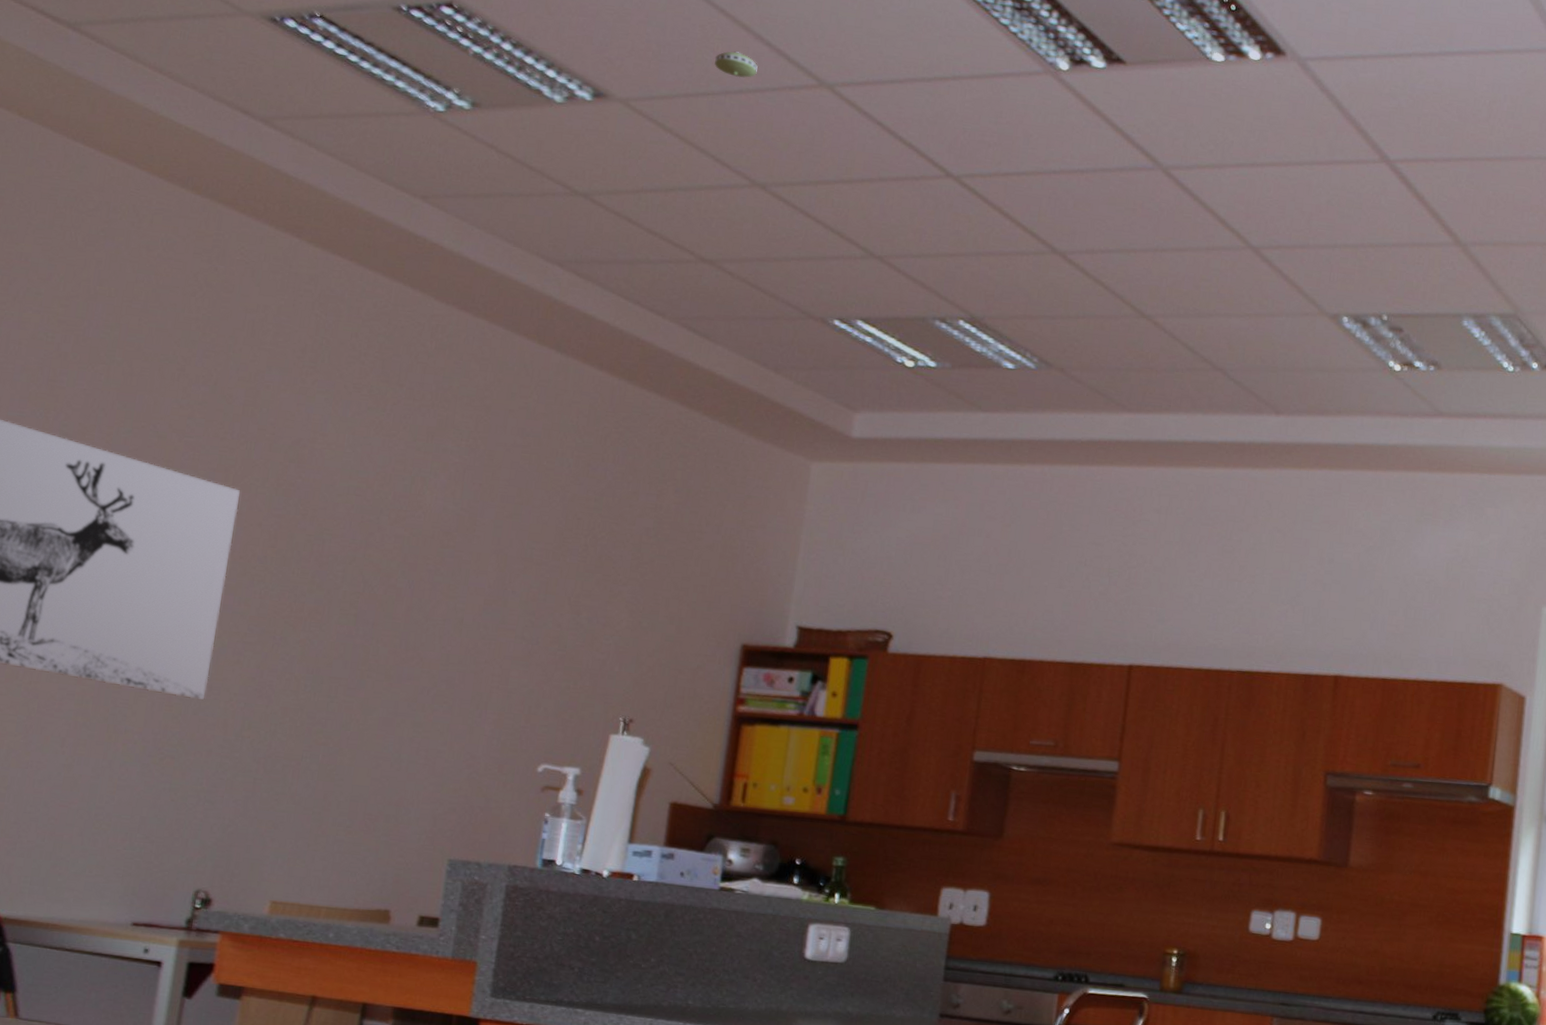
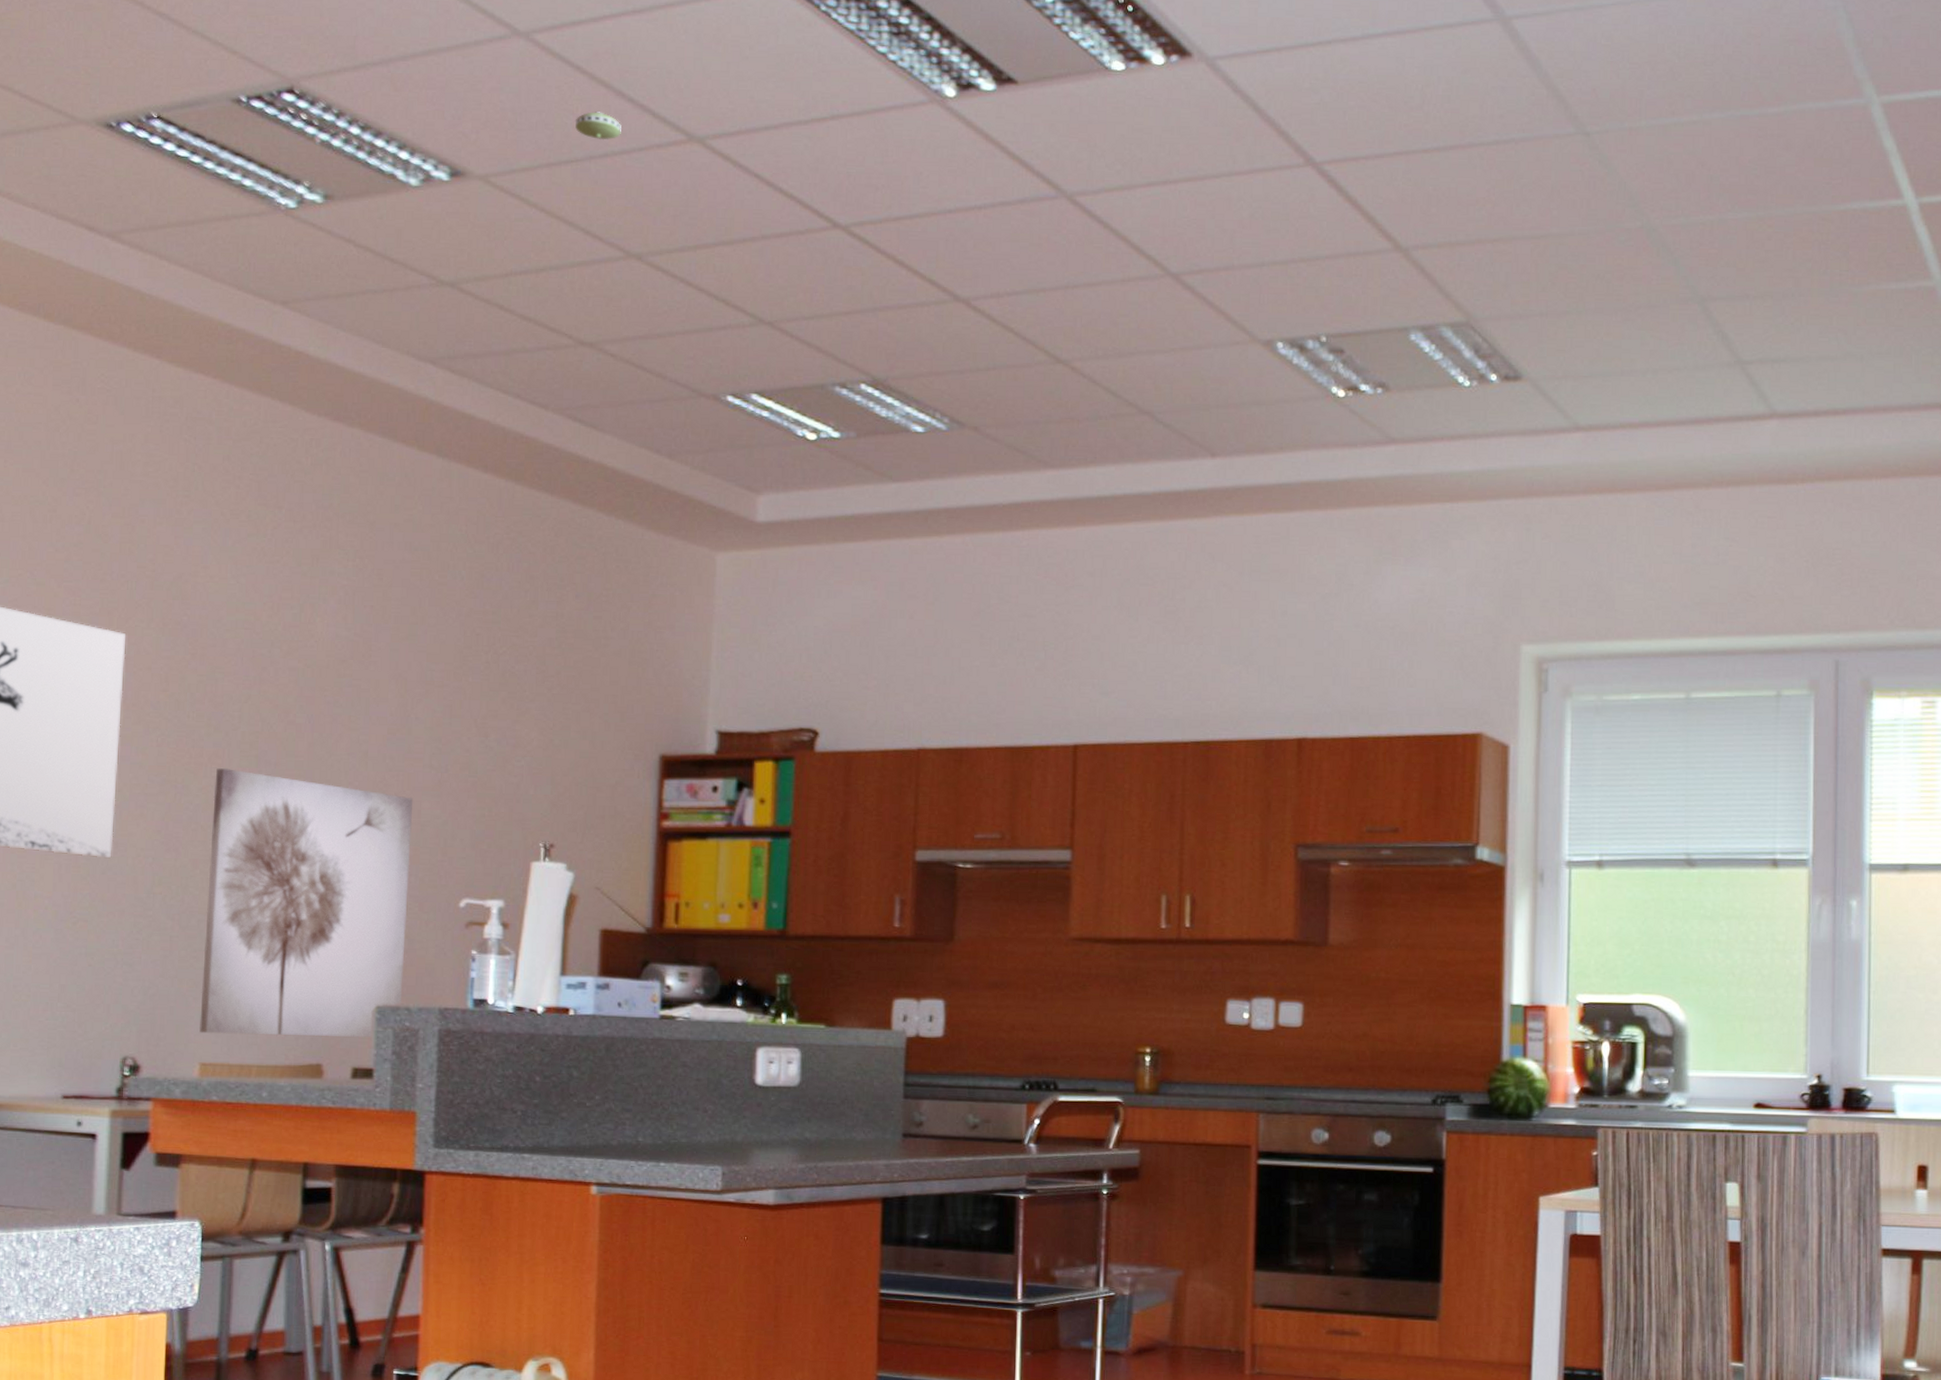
wall art: none [273,623,503,888] -> present [199,768,414,1037]

